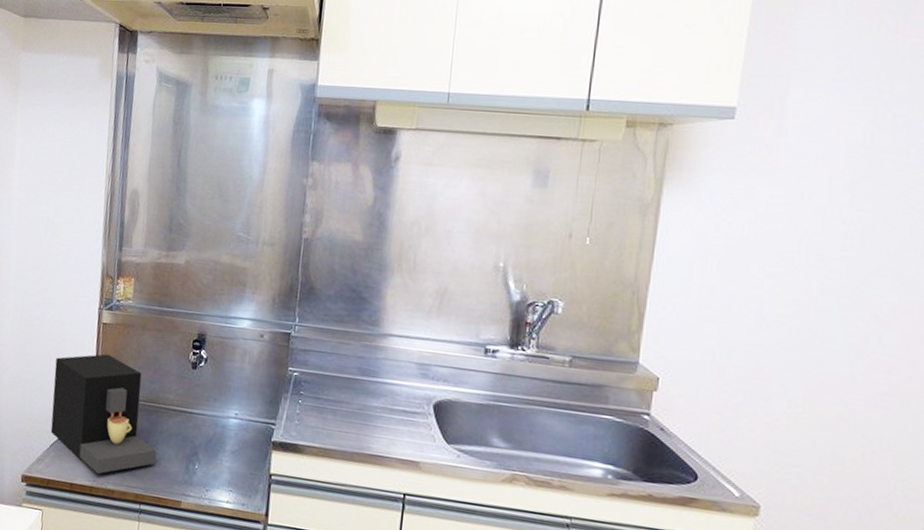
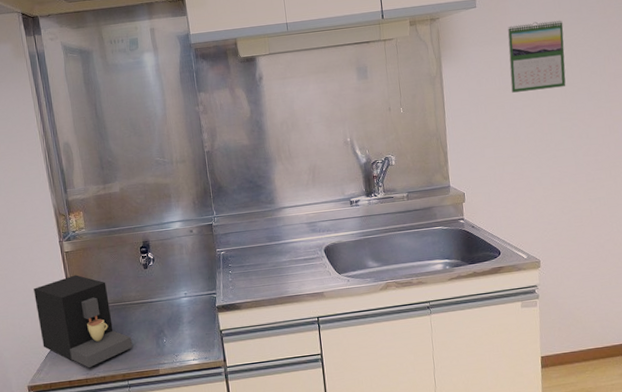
calendar: none [766,154,873,260] -> present [507,20,566,93]

